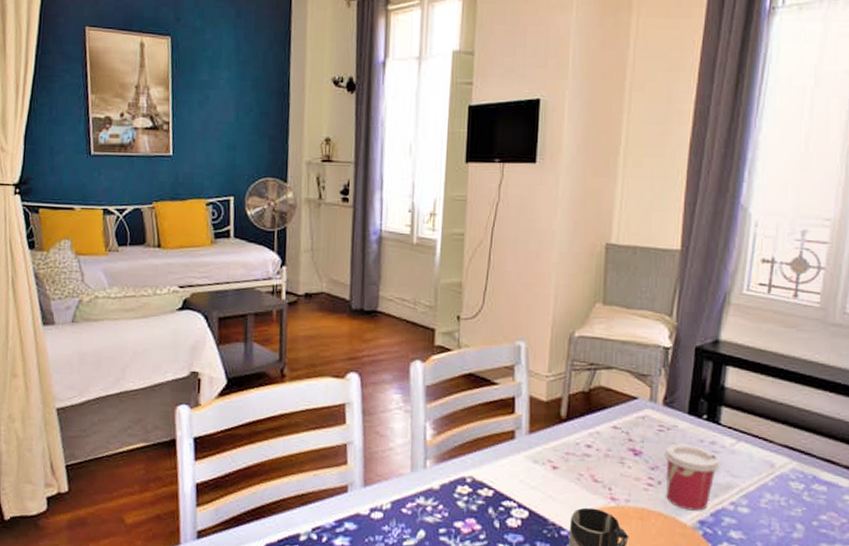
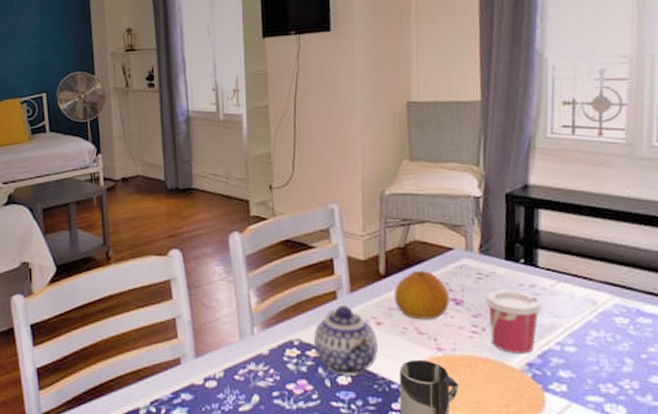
teapot: none [487,446,552,519] -> present [314,305,378,375]
fruit: none [573,417,628,468] -> present [394,271,449,320]

